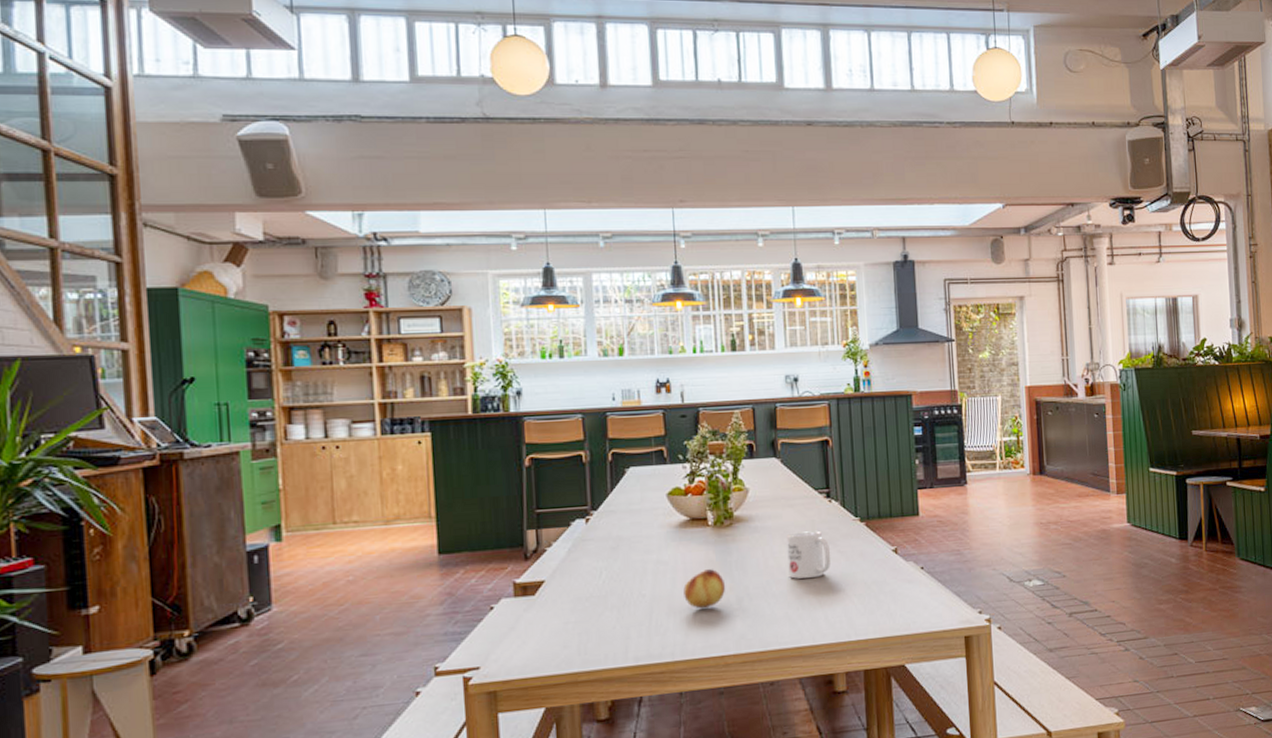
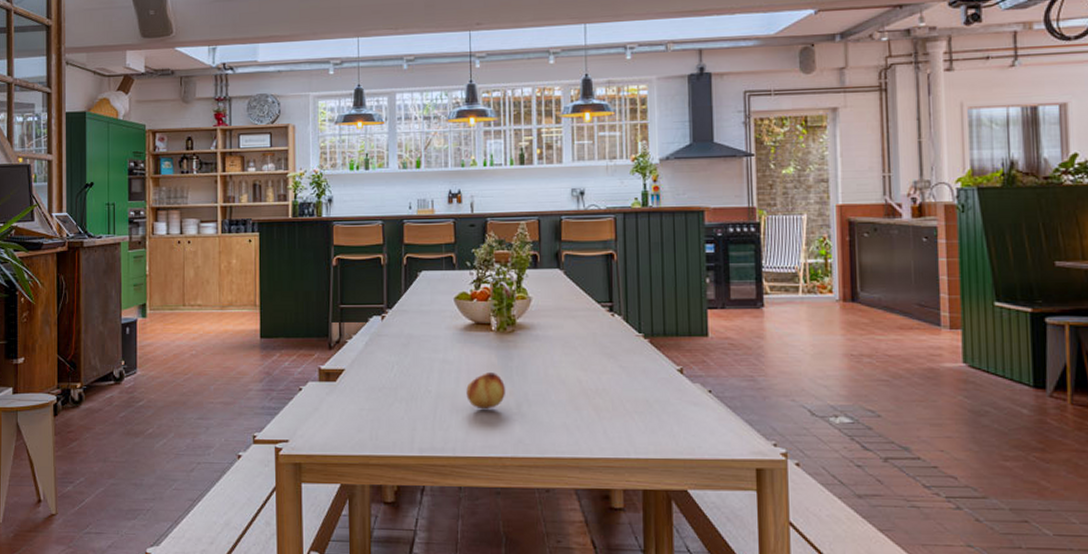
mug: present [786,531,832,579] -> none [567,344,612,390]

